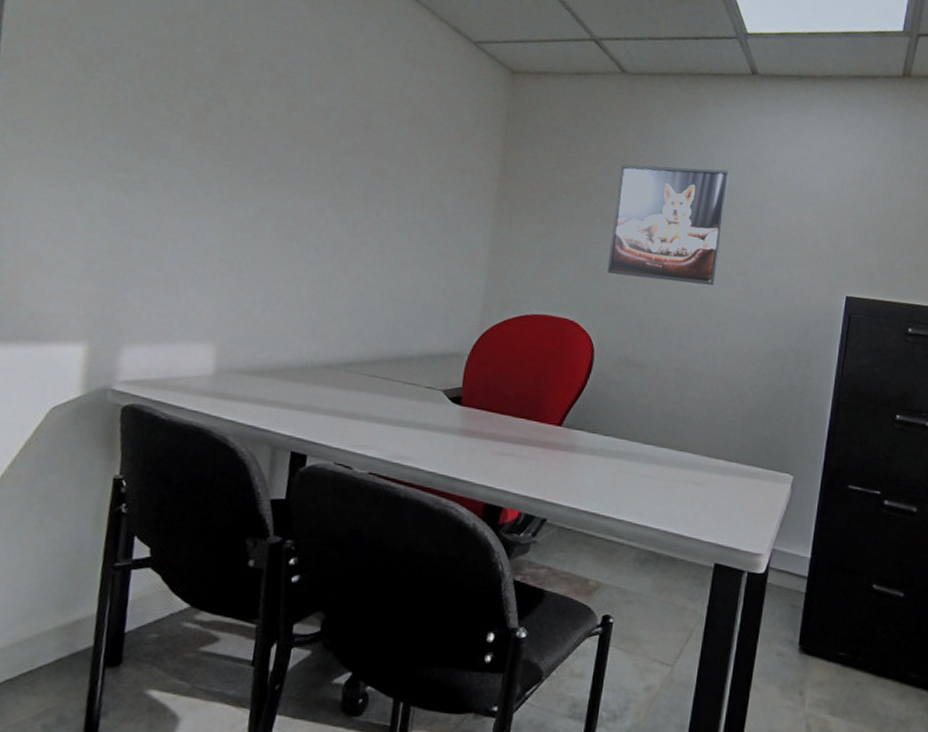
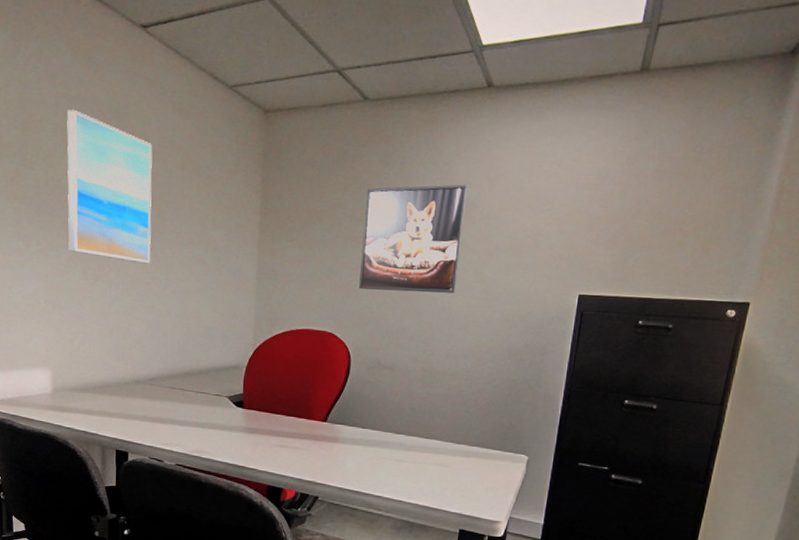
wall art: none [259,45,378,226] -> present [67,109,153,264]

